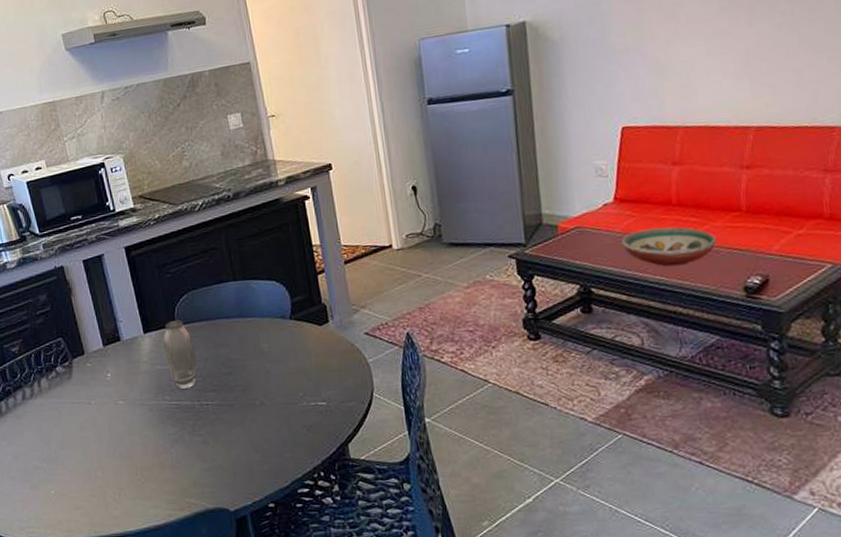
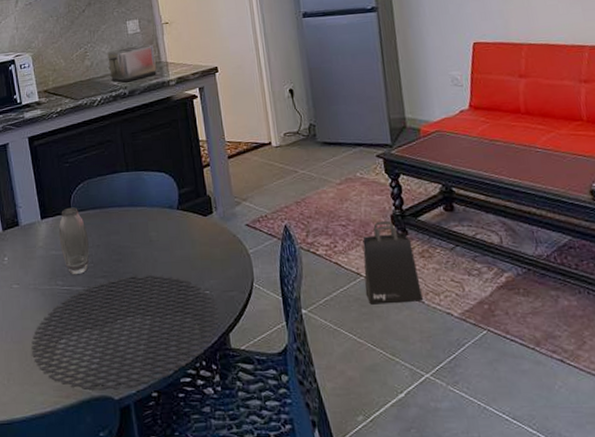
place mat: none [141,386,338,503] -> present [31,274,219,391]
toaster: none [207,140,263,185] -> present [107,44,156,83]
shopping bag: none [491,325,555,412] -> present [362,220,423,305]
decorative bowl: present [621,227,718,267] -> none [477,133,564,170]

